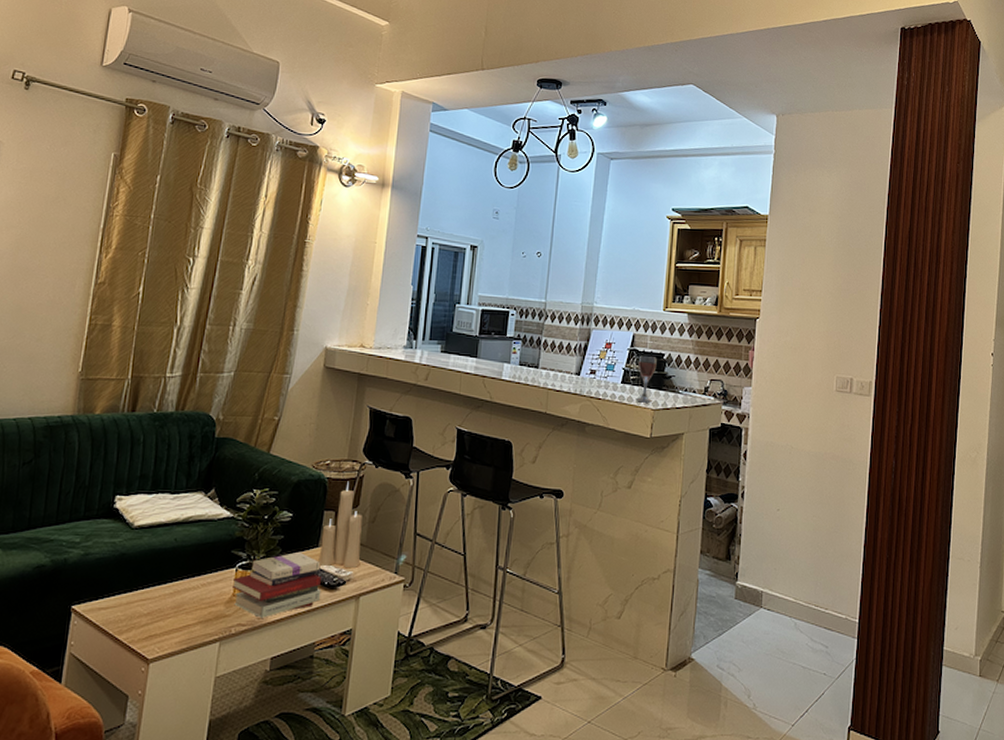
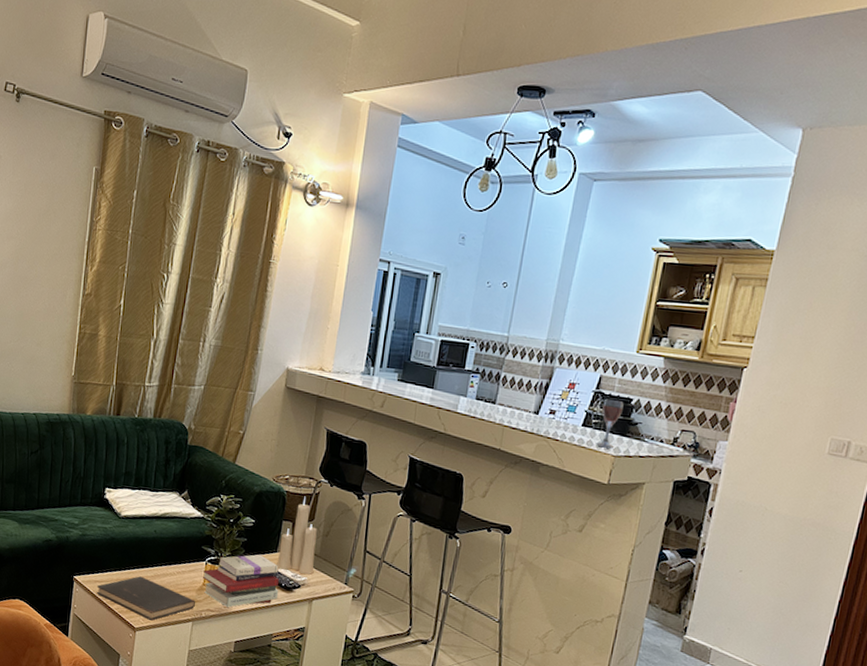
hardcover book: none [100,595,223,647] -> present [96,576,195,621]

